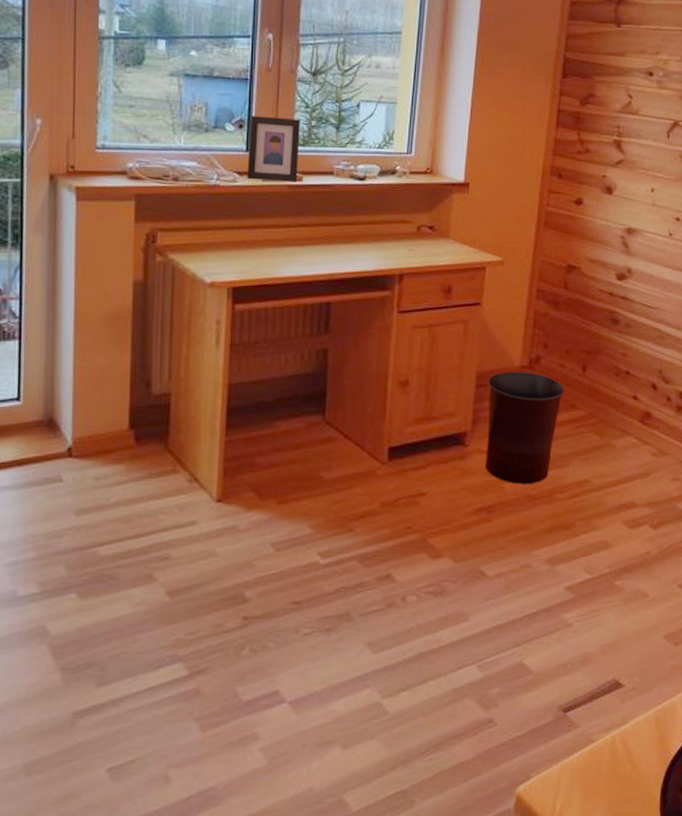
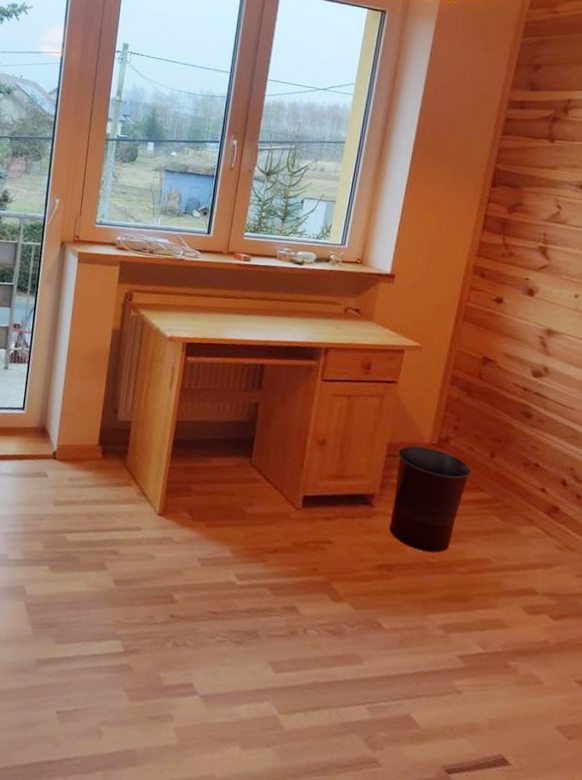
picture frame: present [247,116,300,183] -> none [206,205,253,262]

